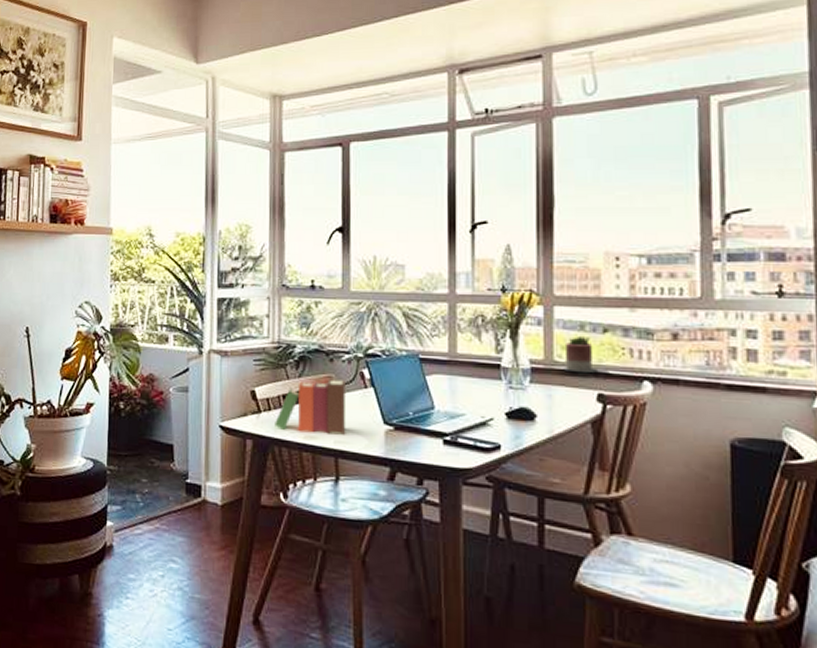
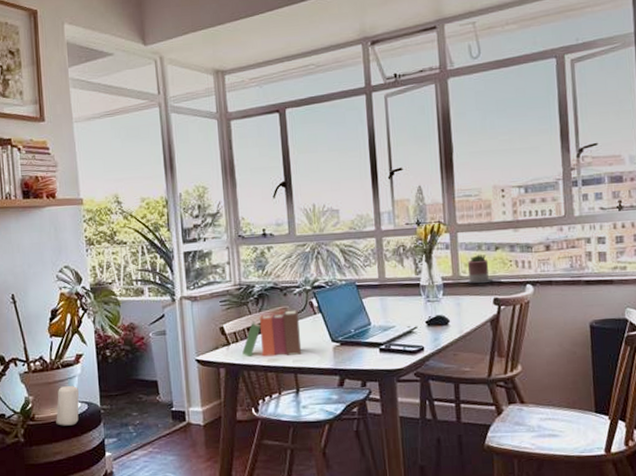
candle: none [57,437,85,484] -> present [56,385,79,426]

